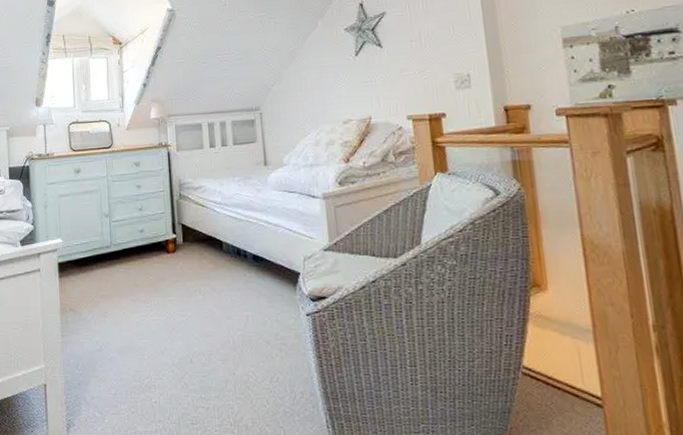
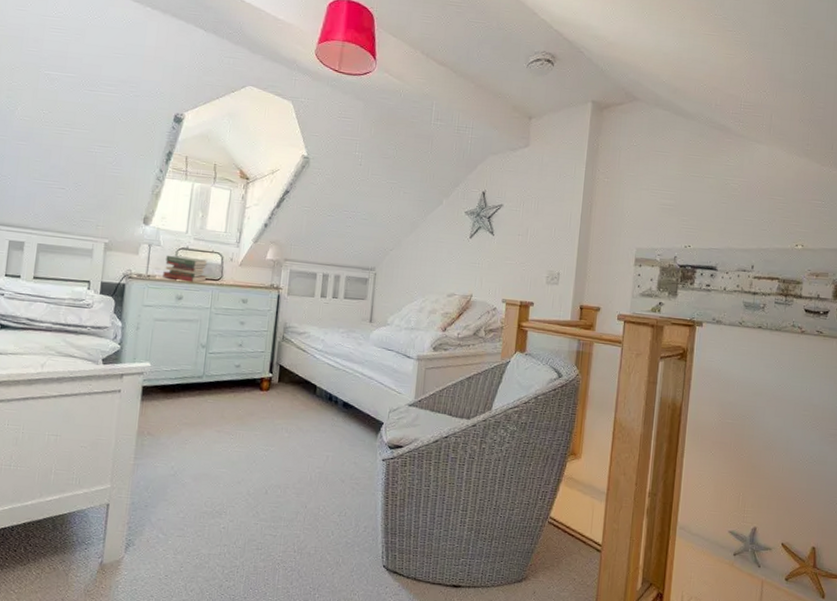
books: none [60,129,99,155] -> present [163,255,208,283]

